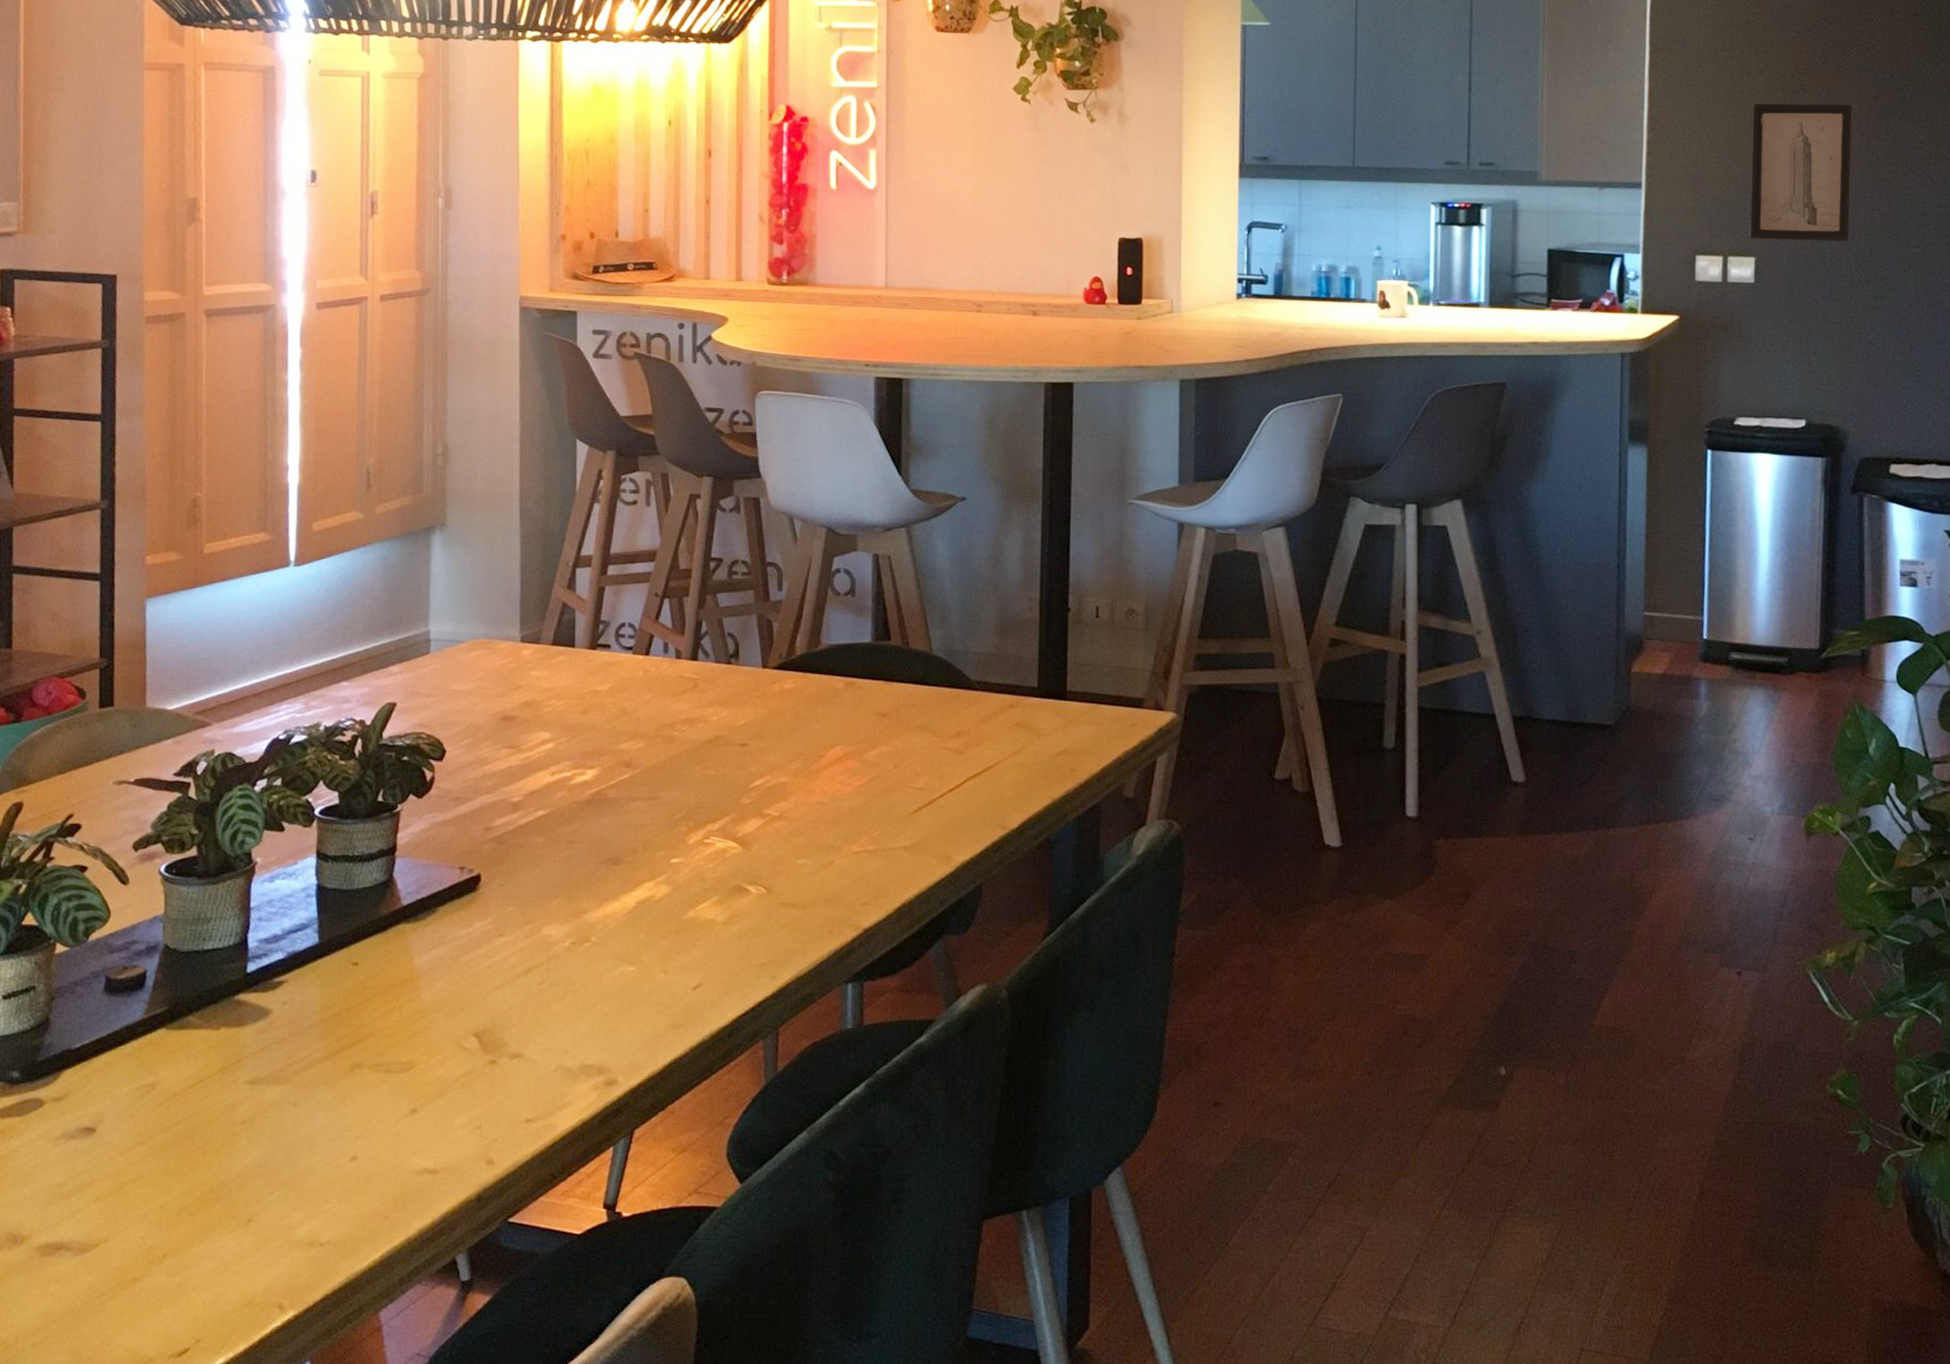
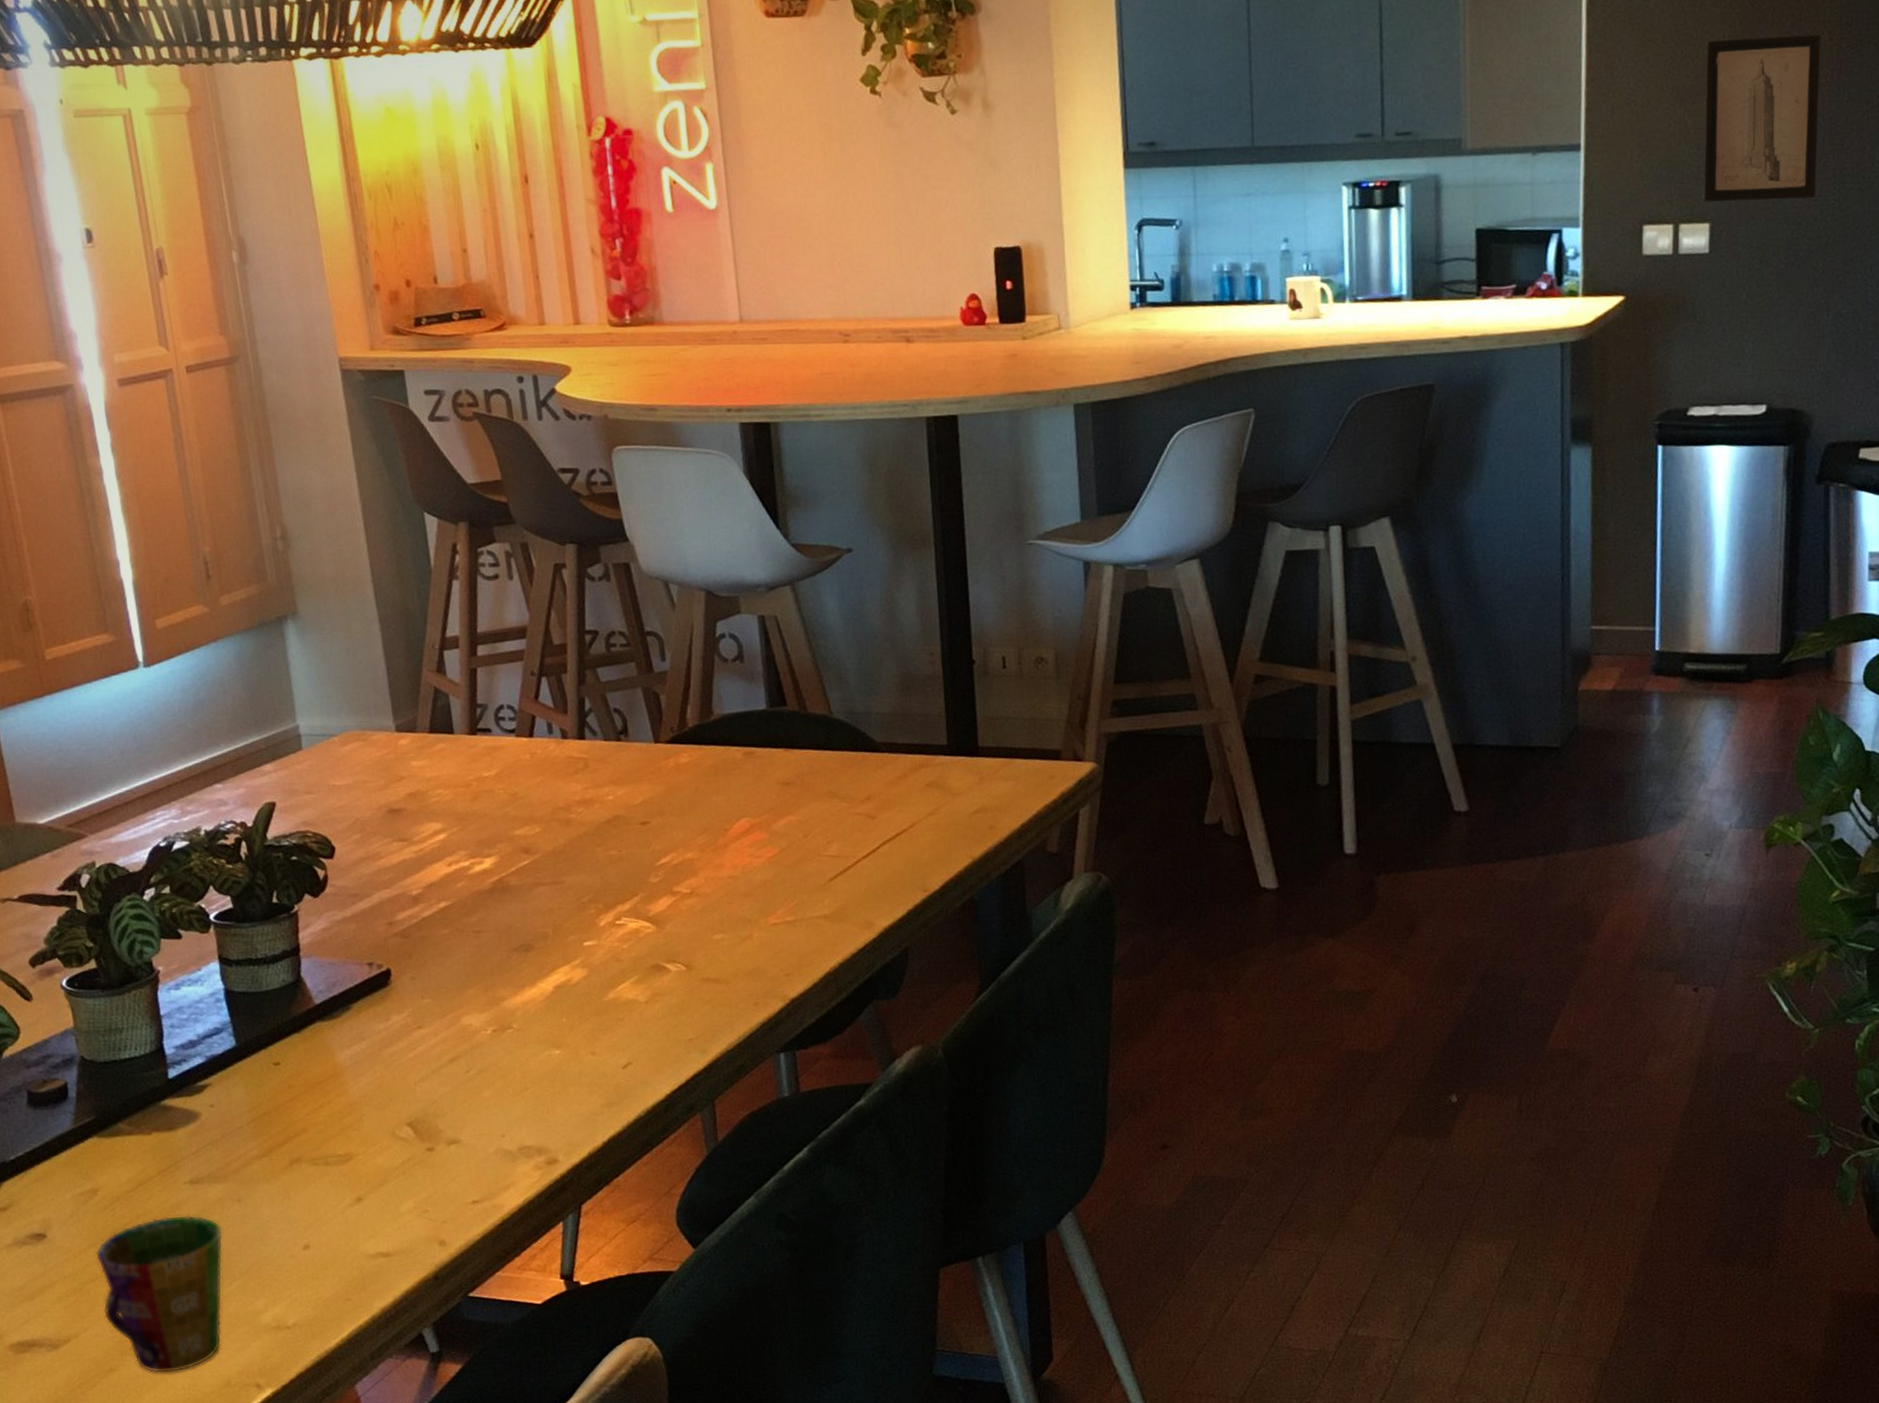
cup: none [138,1116,273,1287] -> present [95,1215,223,1374]

